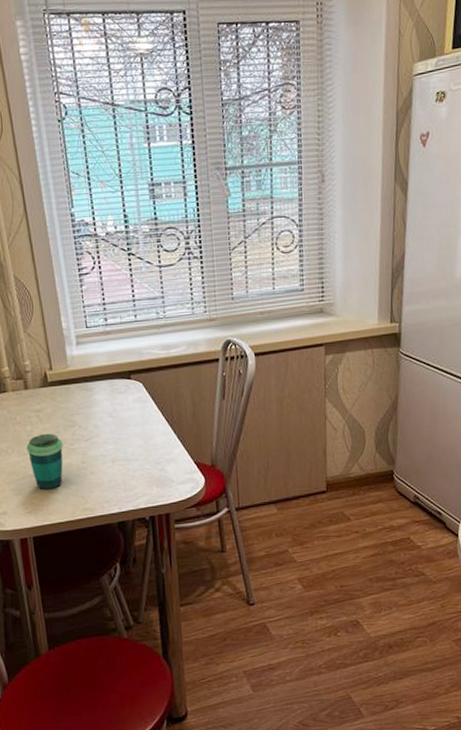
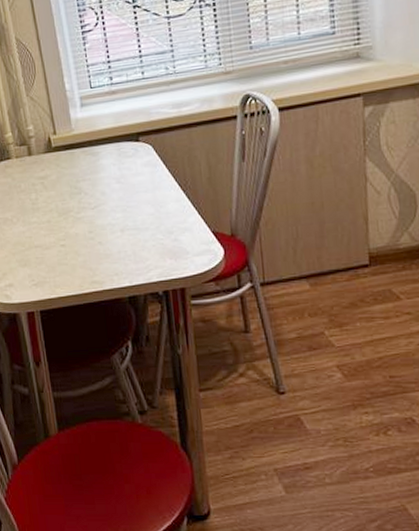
cup: present [26,433,63,490] -> none [31,201,70,261]

